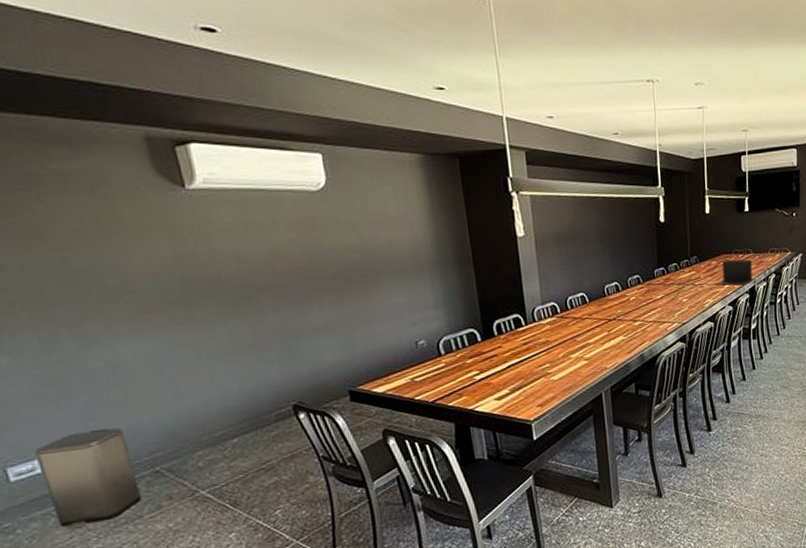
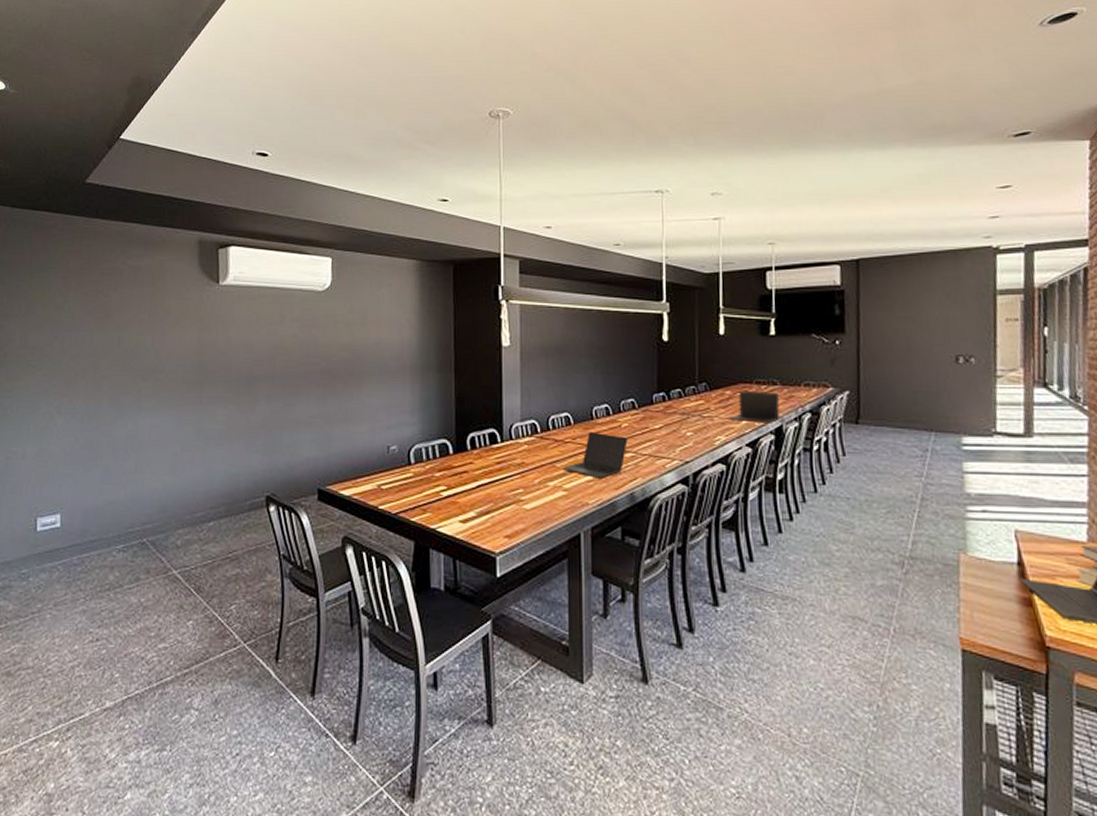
pedal bin: present [35,428,141,530] -> none [60,493,127,586]
laptop: none [583,307,636,346] -> present [563,431,628,478]

